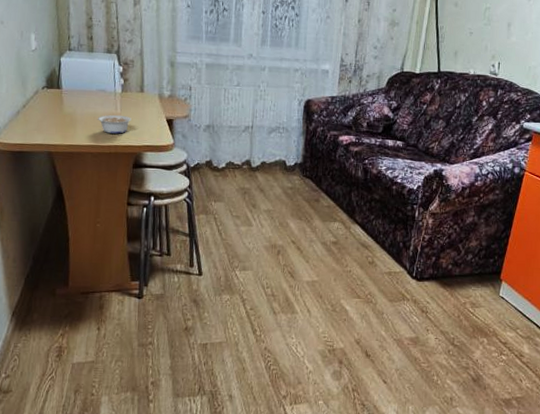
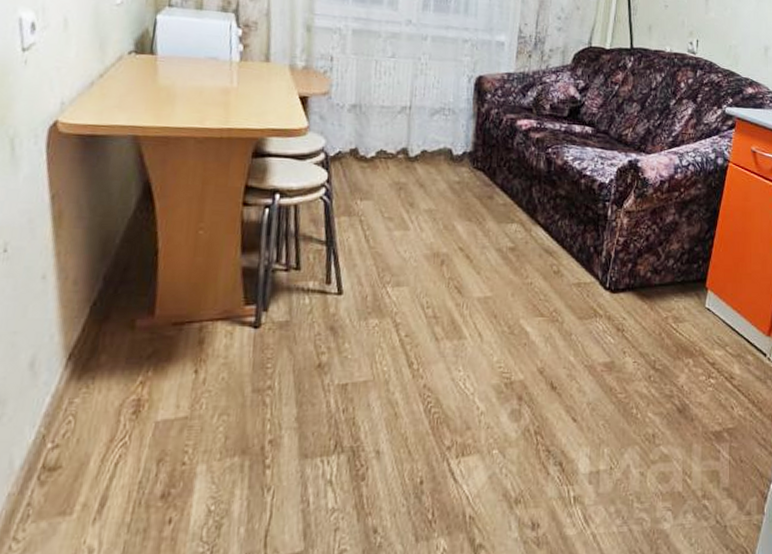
legume: present [97,114,132,134] -> none [204,89,252,114]

